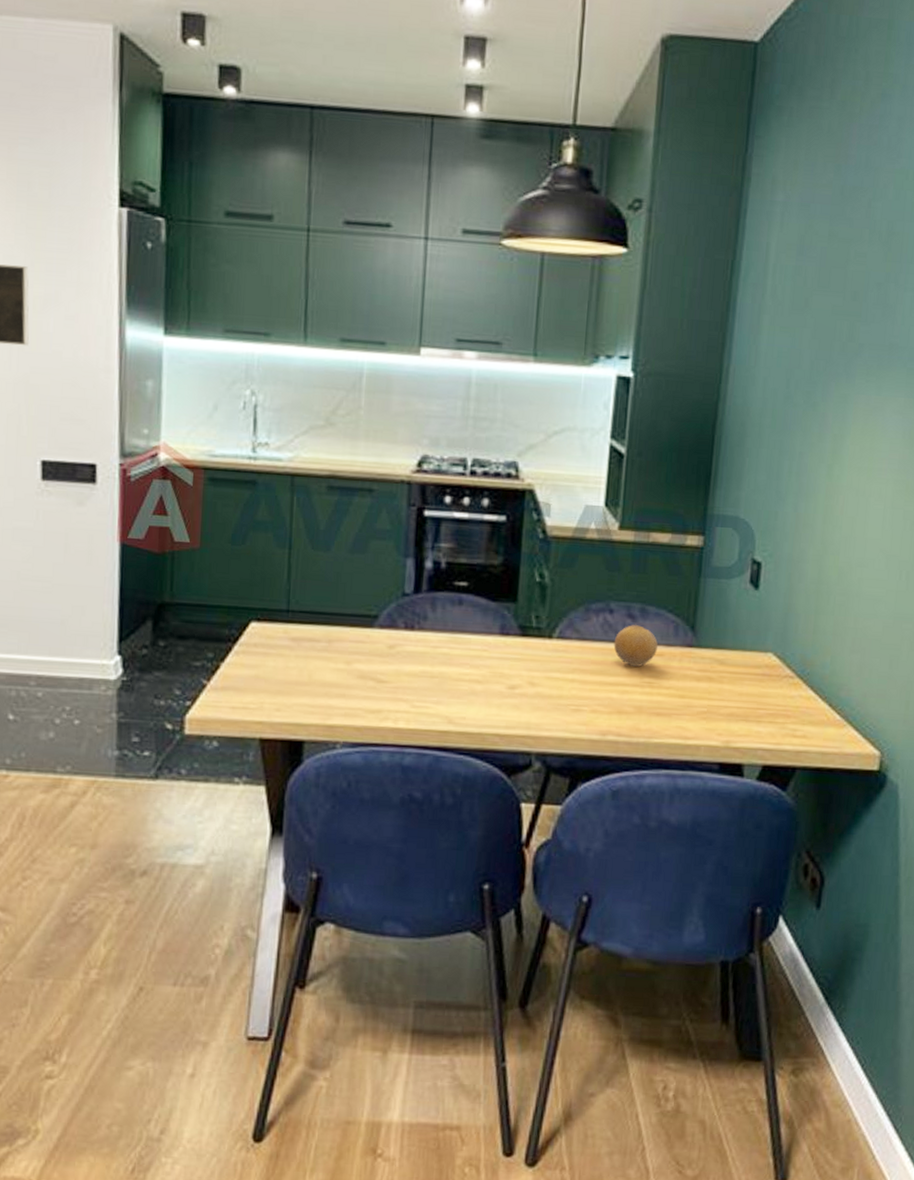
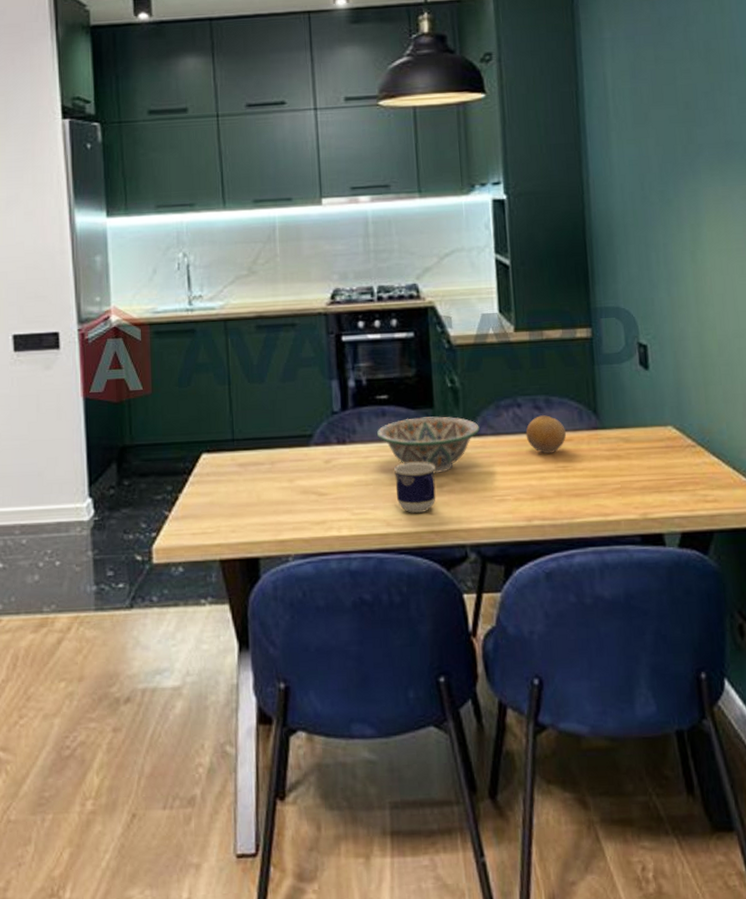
decorative bowl: none [449,610,564,674] -> present [376,416,480,473]
cup: none [462,658,510,714] -> present [394,461,436,513]

